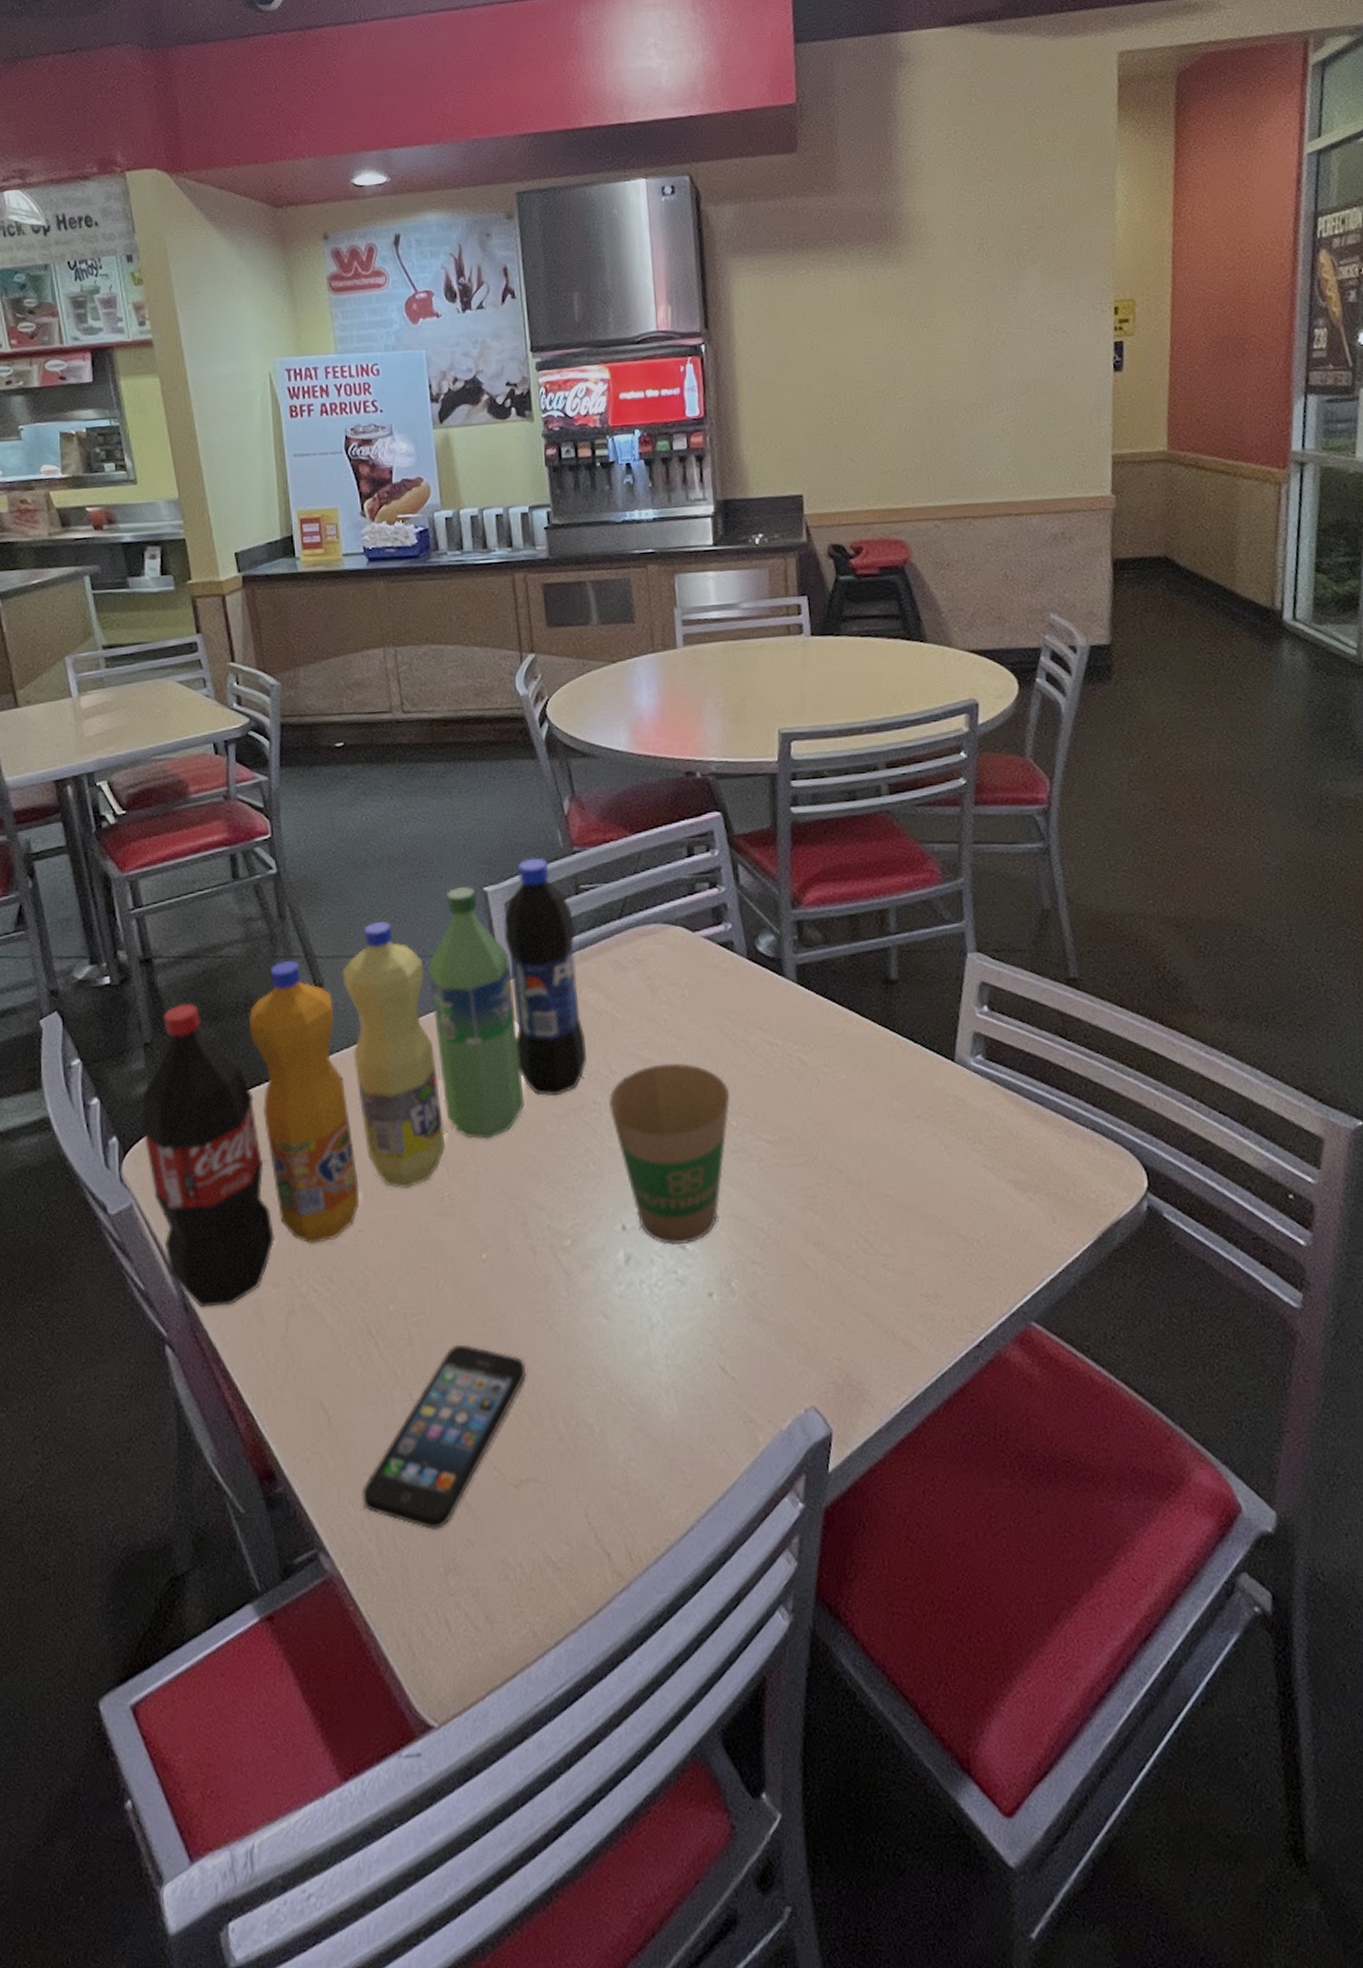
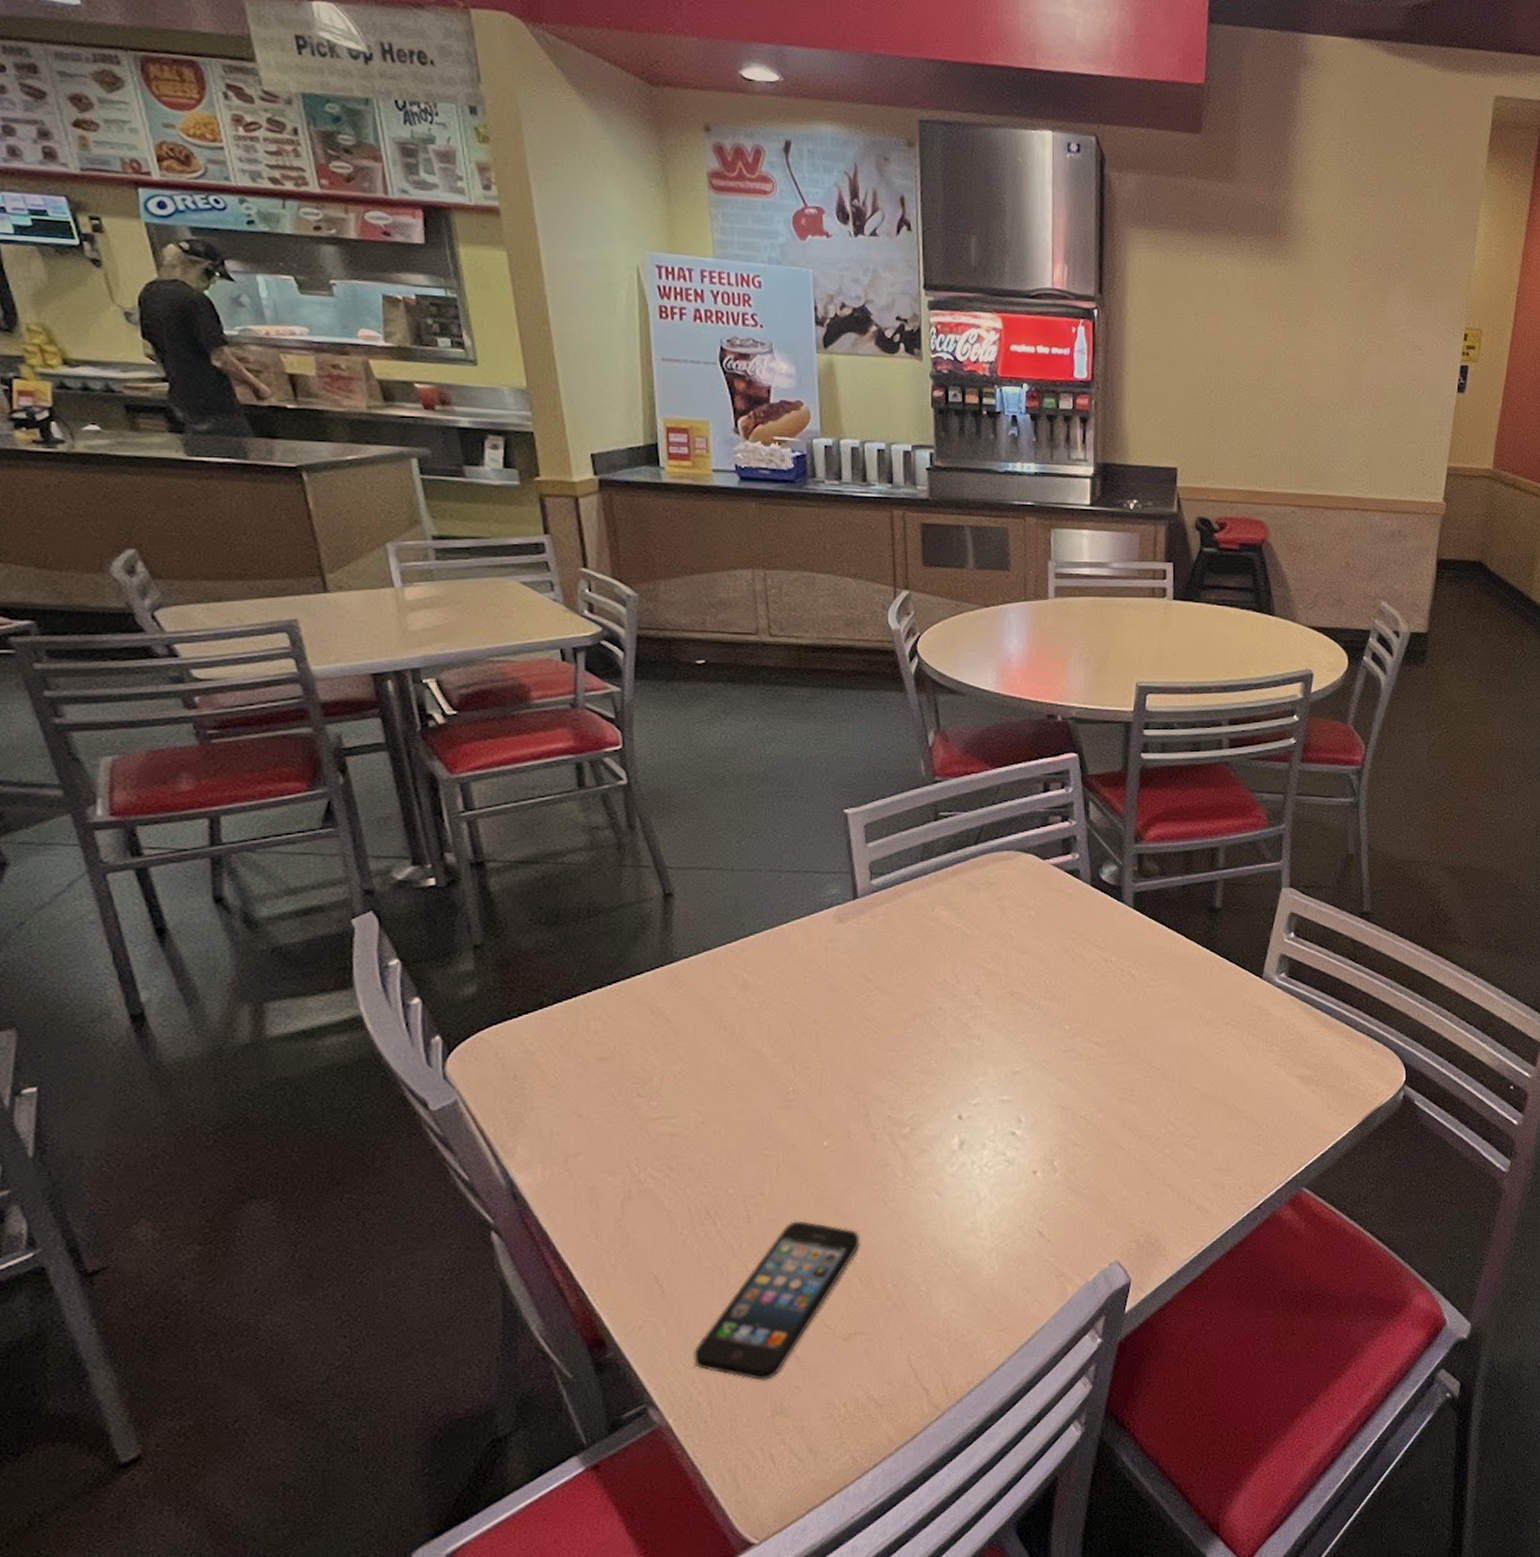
soda bottle: present [141,857,587,1308] -> none [468,784,935,1196]
paper cup: present [609,1062,730,1245] -> none [954,974,1066,1131]

